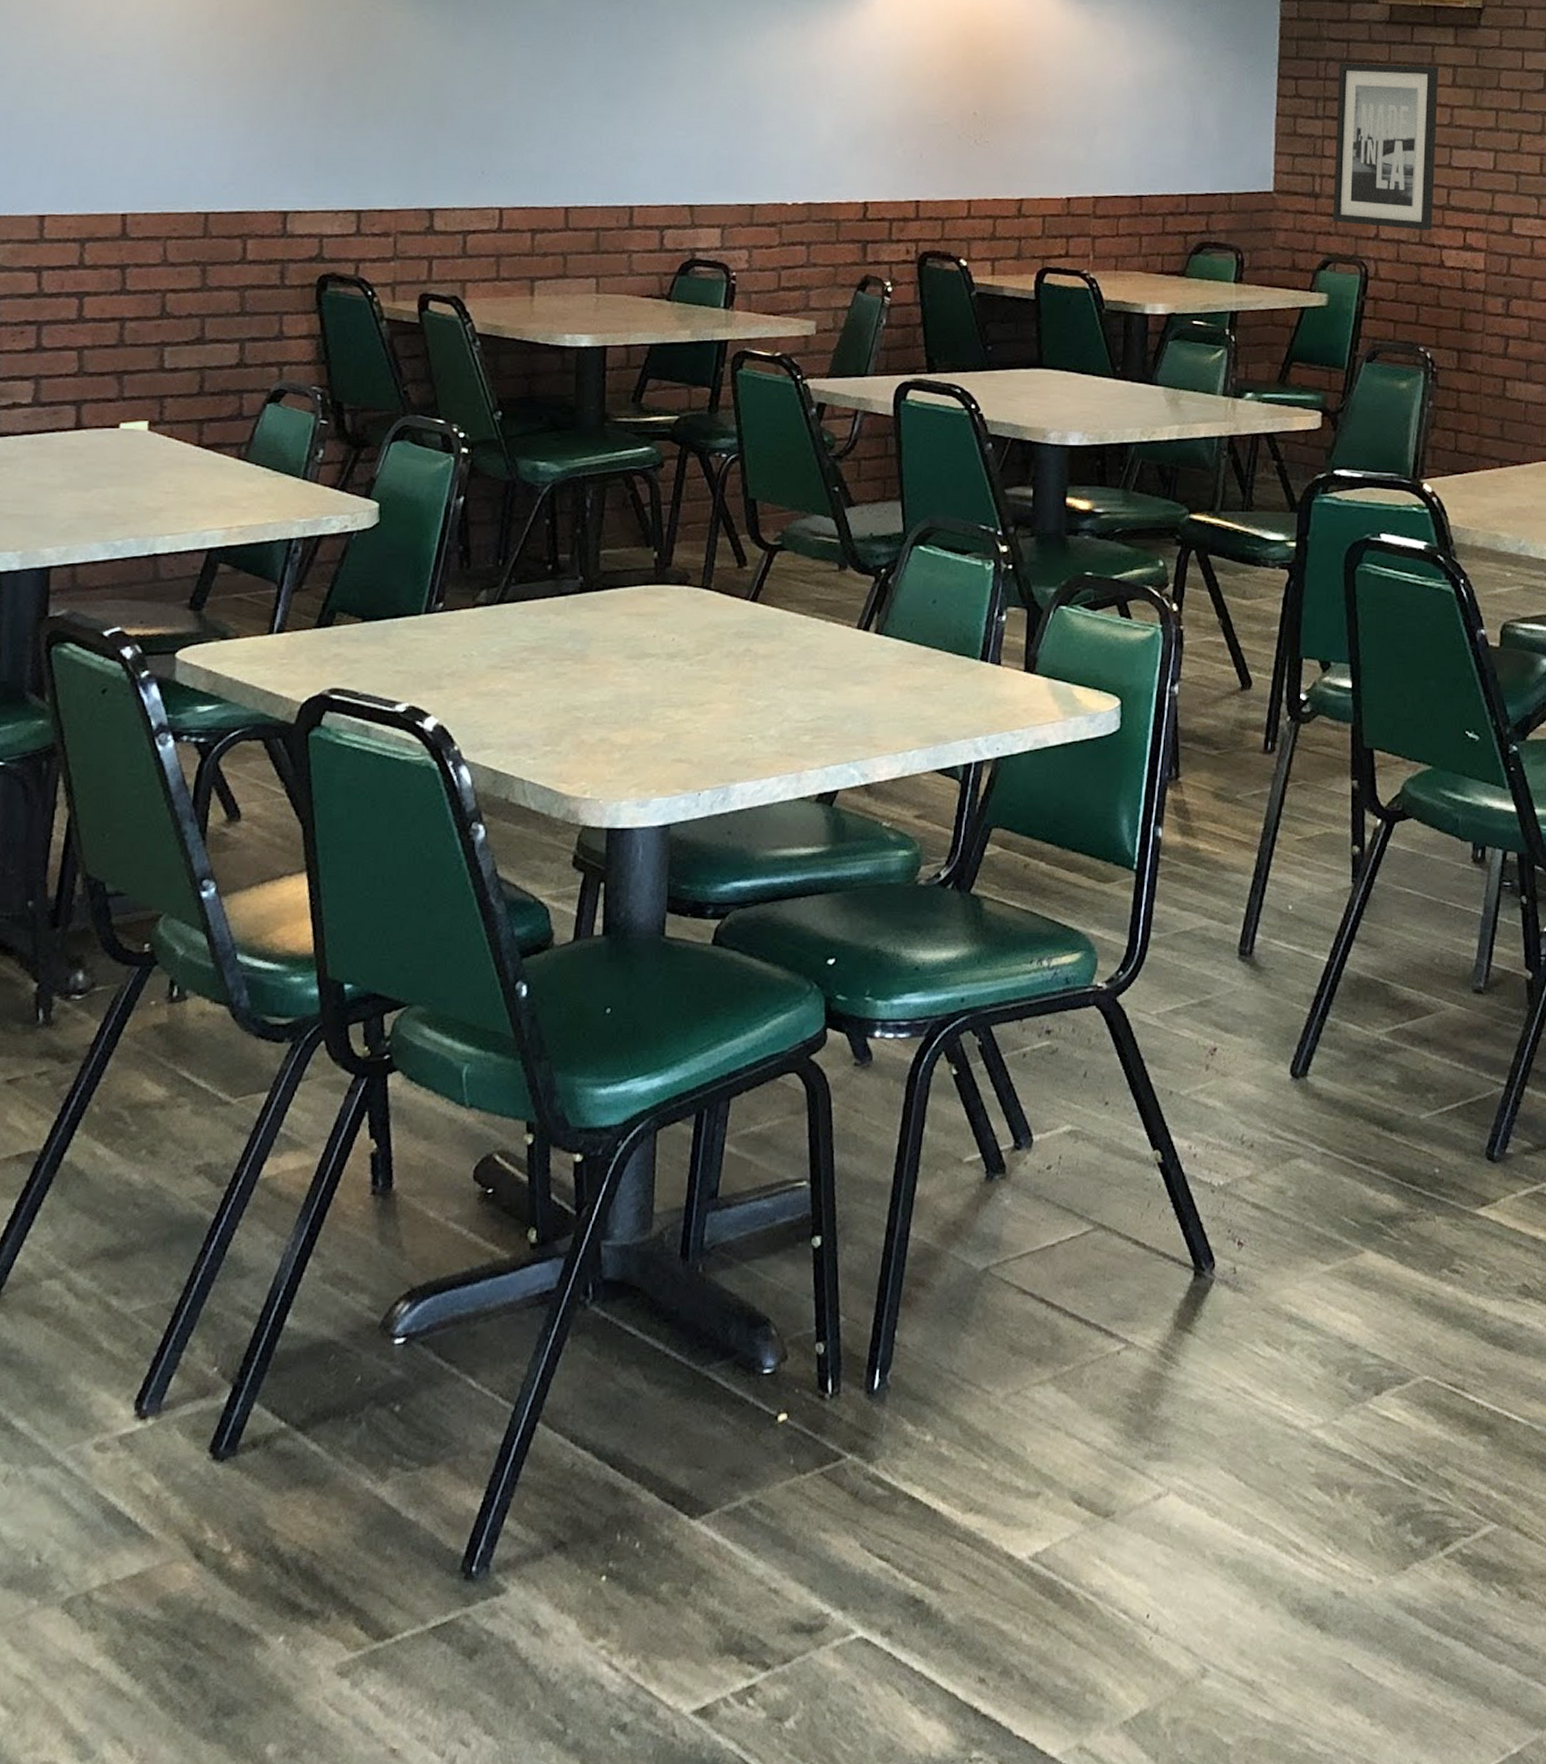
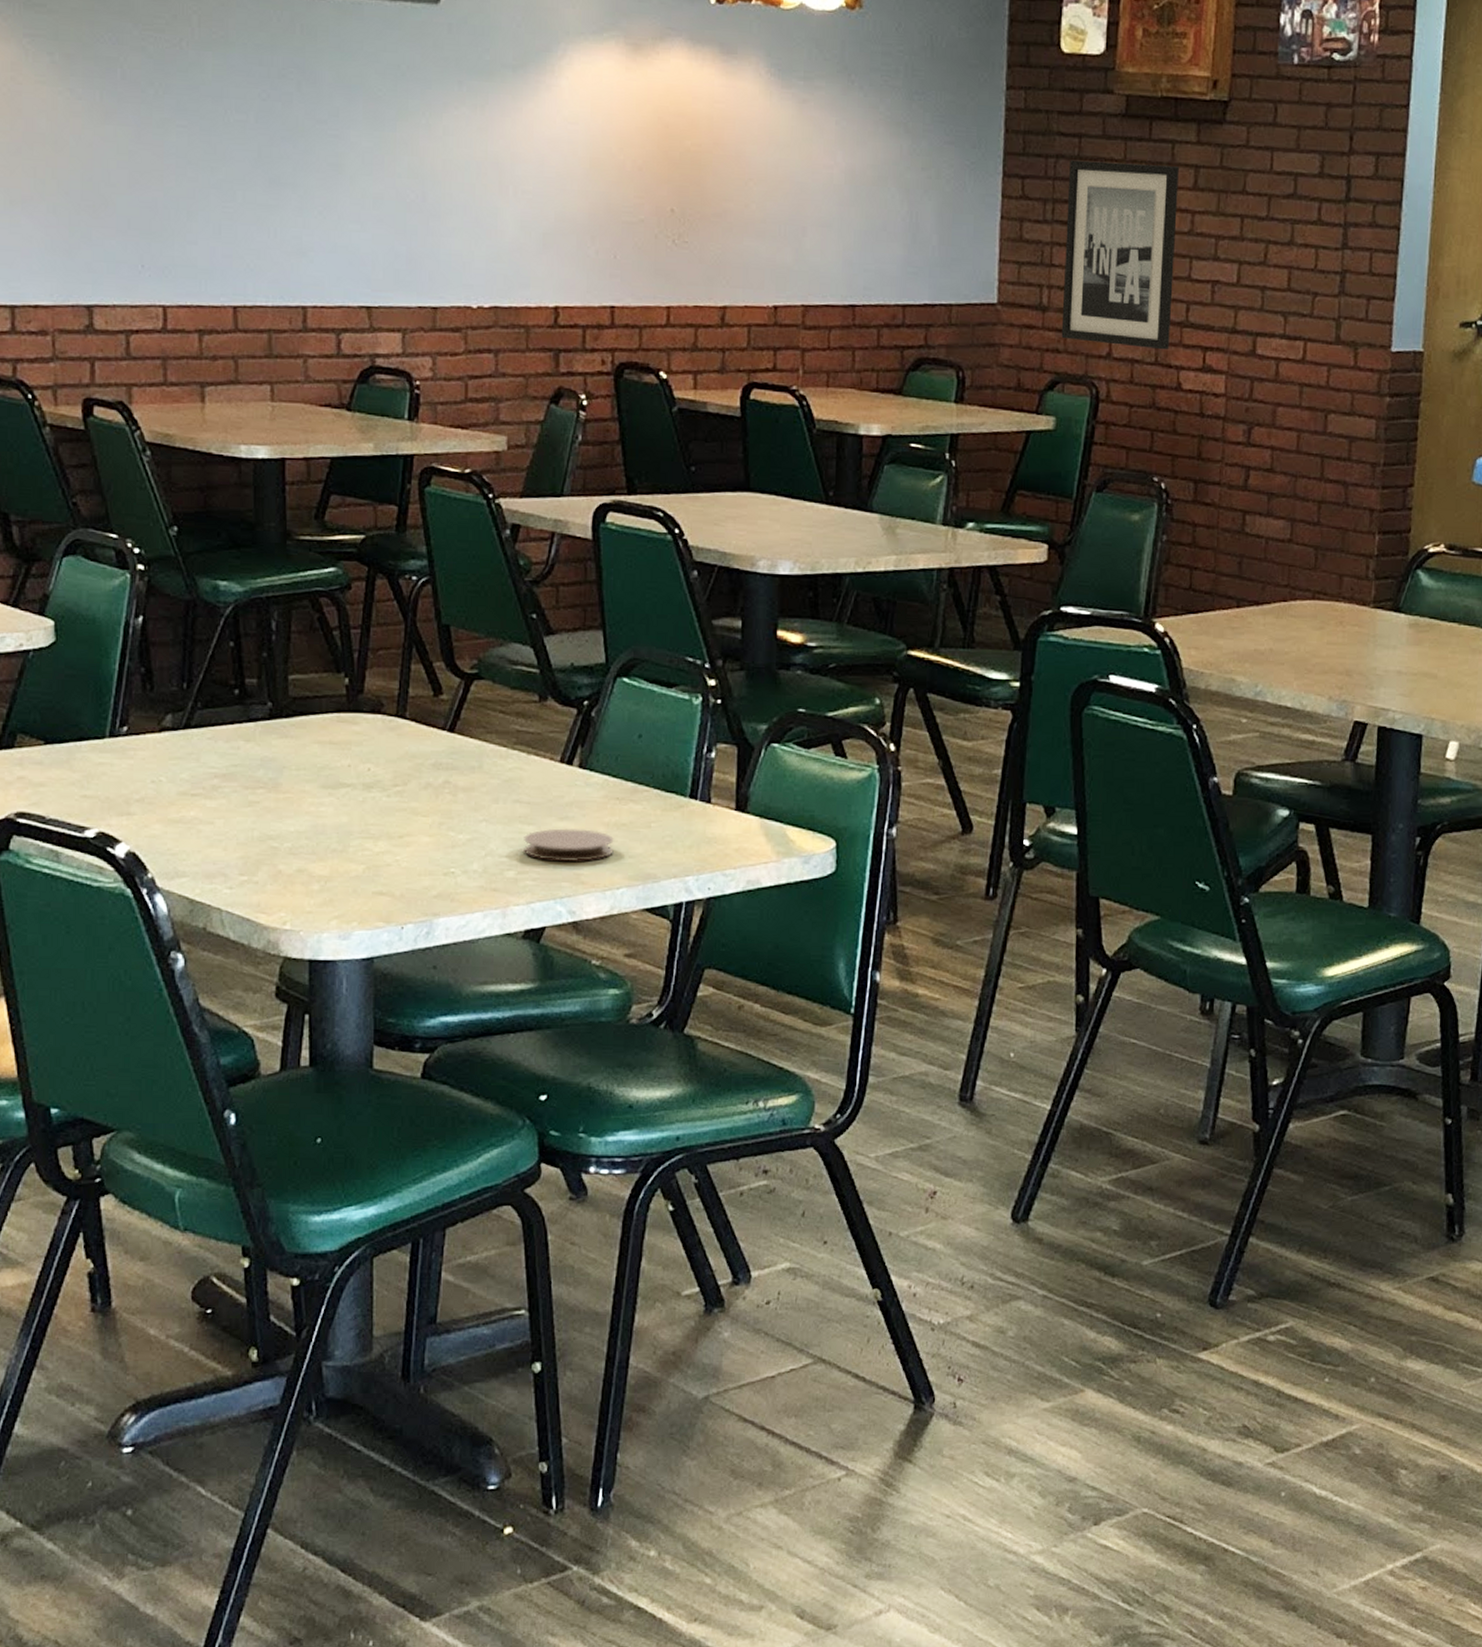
coaster: none [819,693,907,726] -> present [524,828,614,863]

